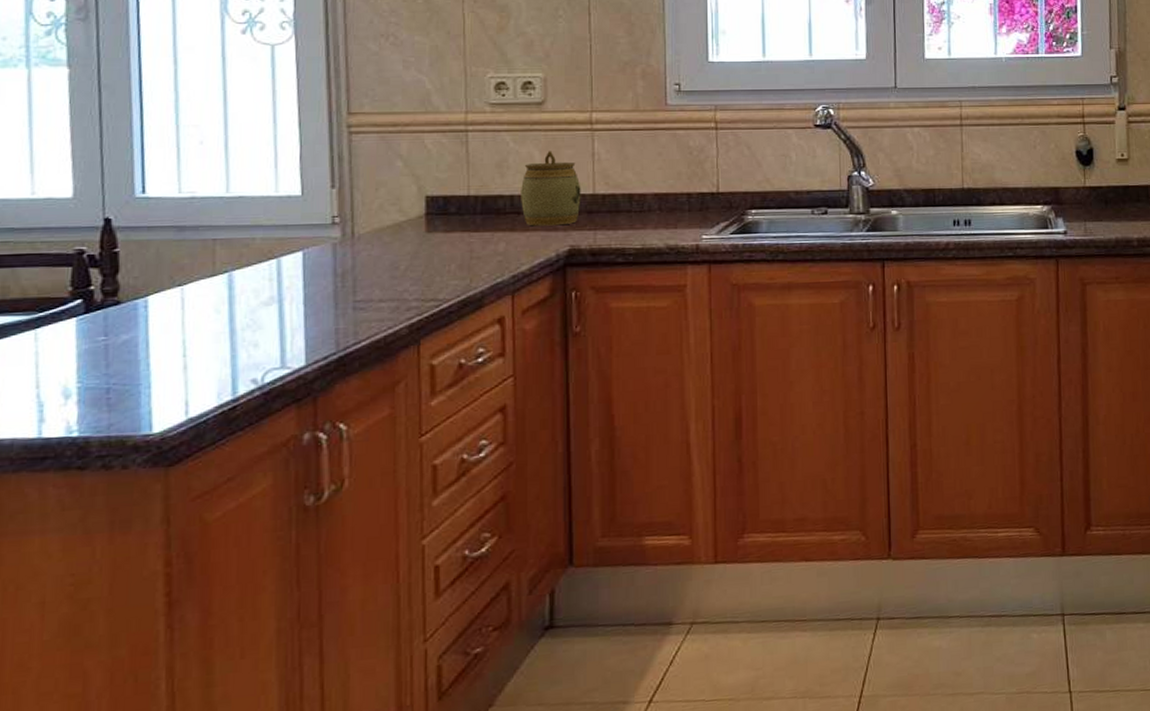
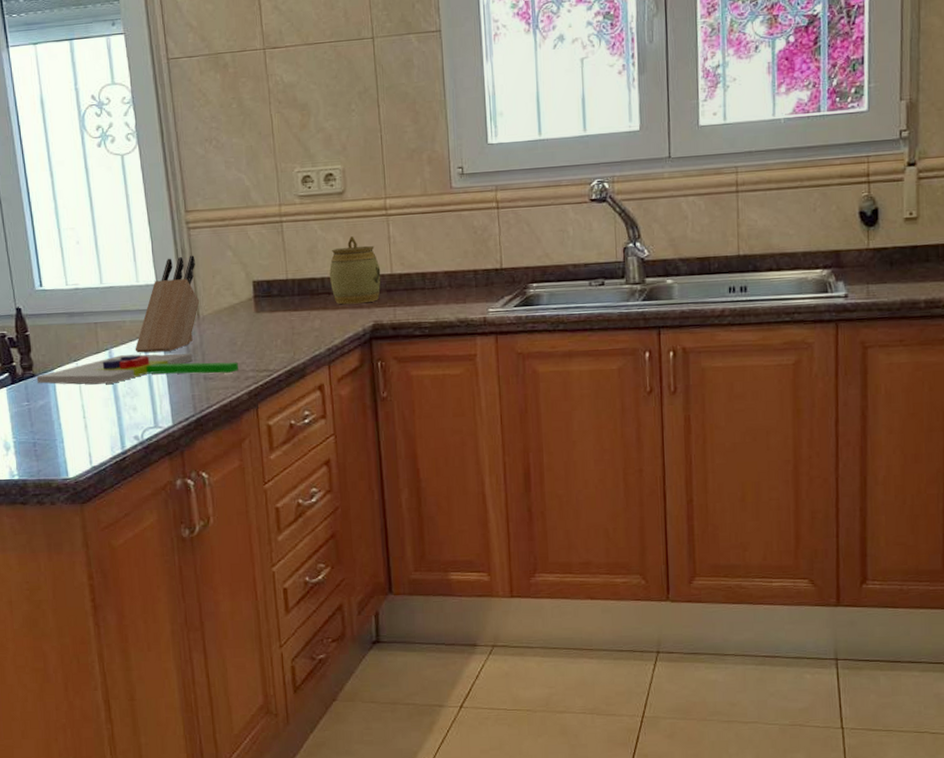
chopping board: none [122,278,399,315] -> present [36,353,238,385]
knife block: none [264,164,356,277] -> present [135,255,200,353]

